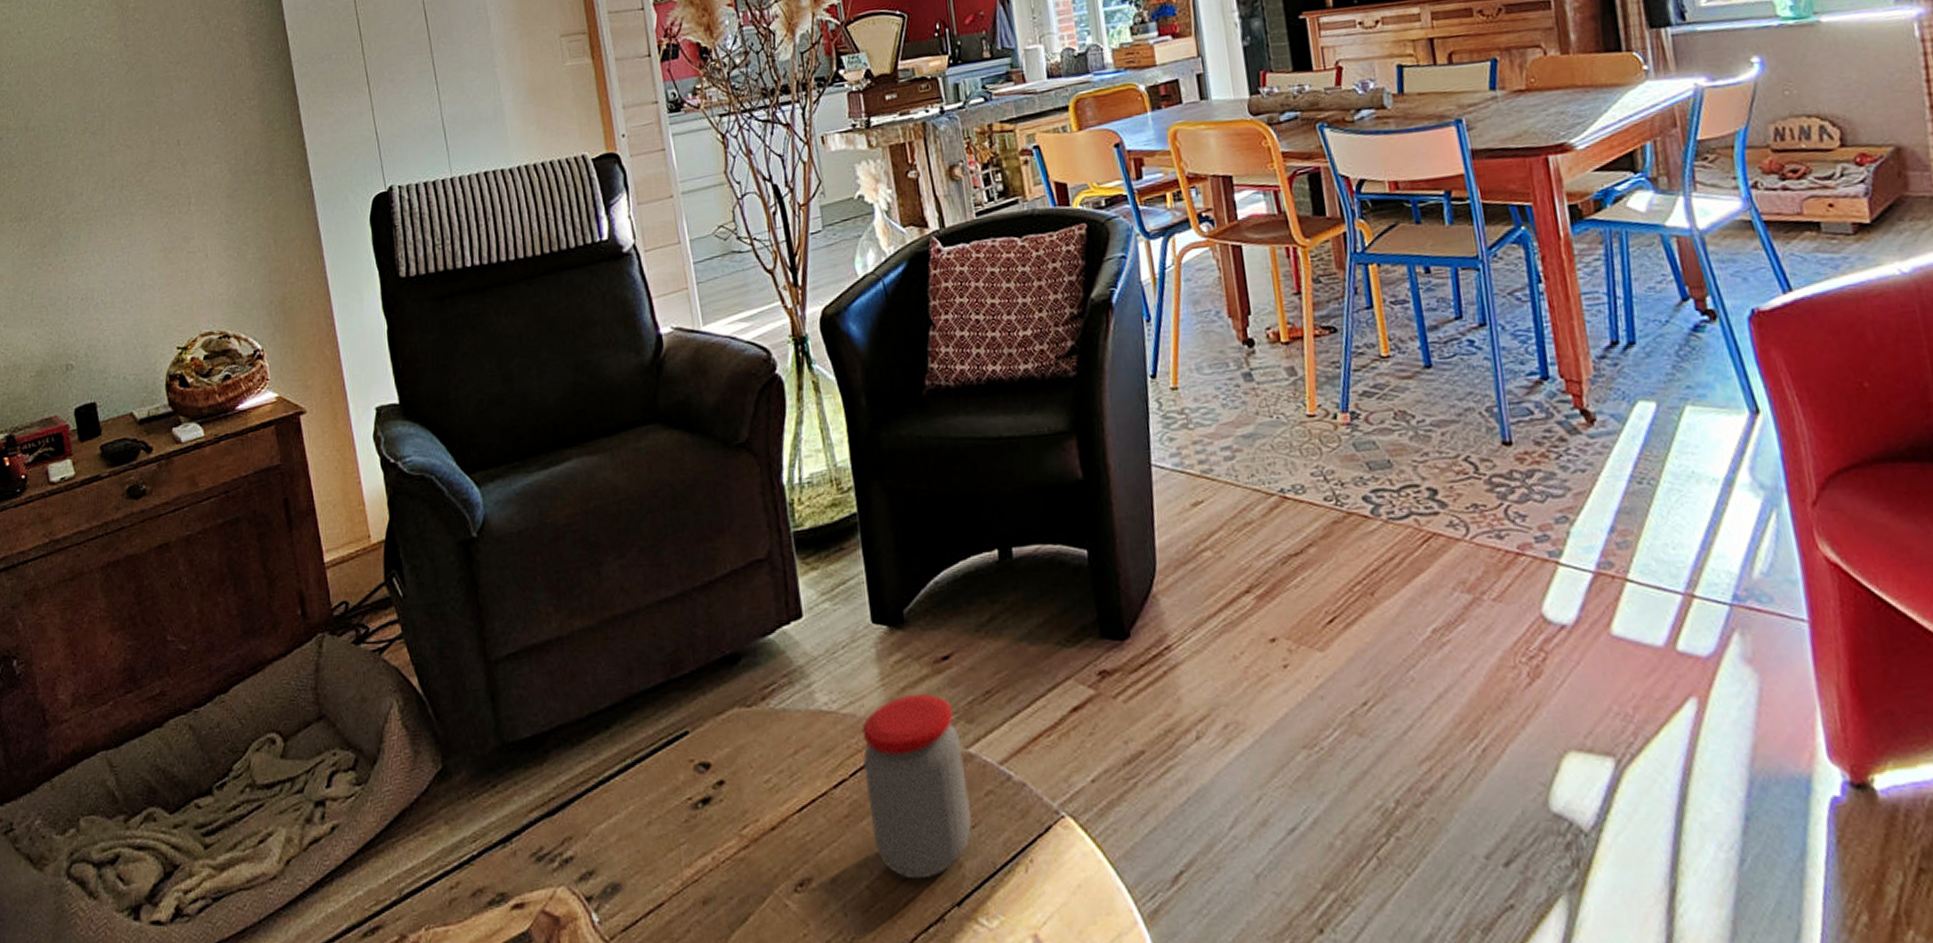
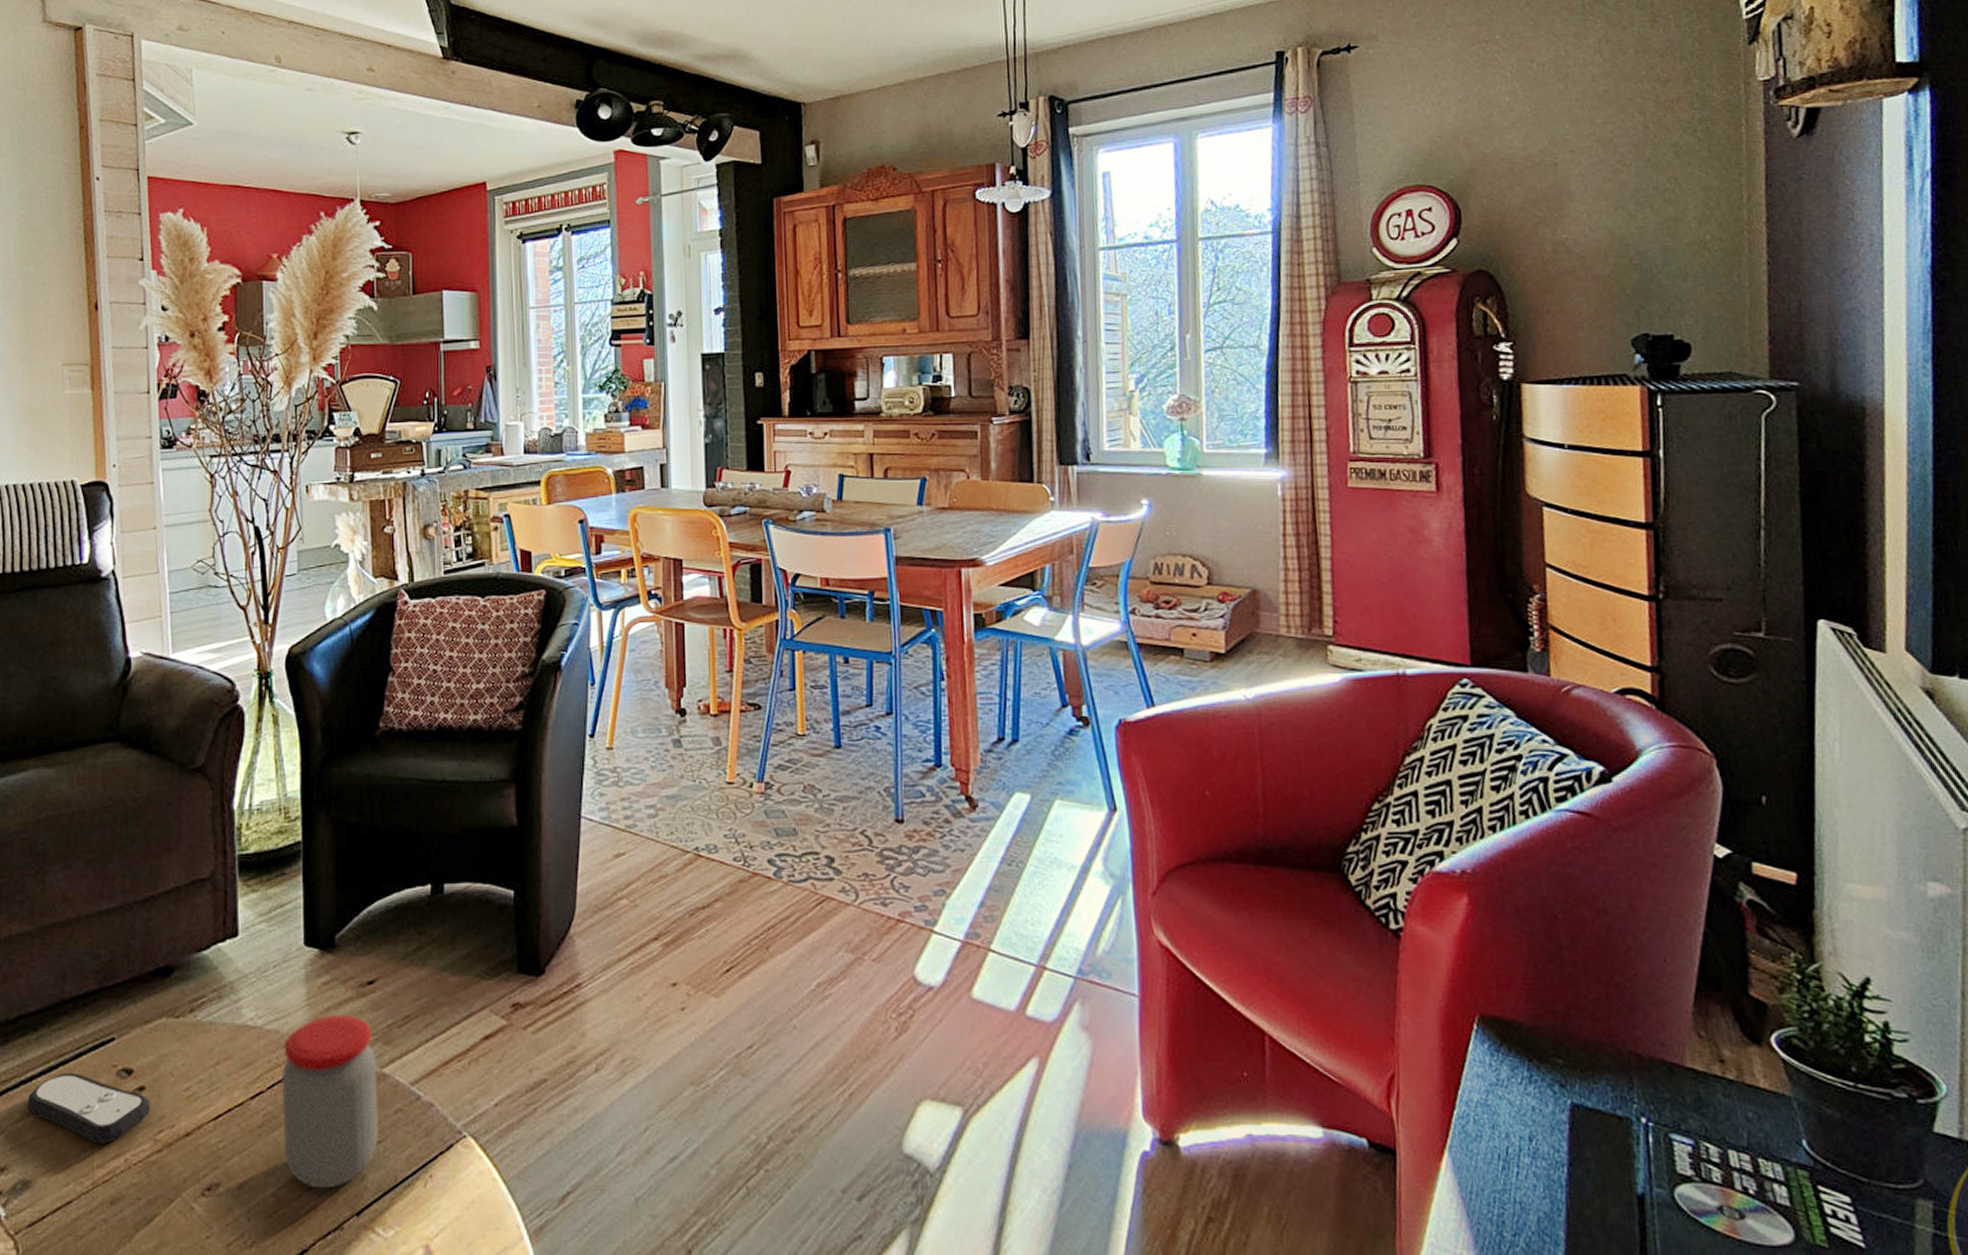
remote control: none [608,770,733,842] -> present [28,1073,151,1144]

